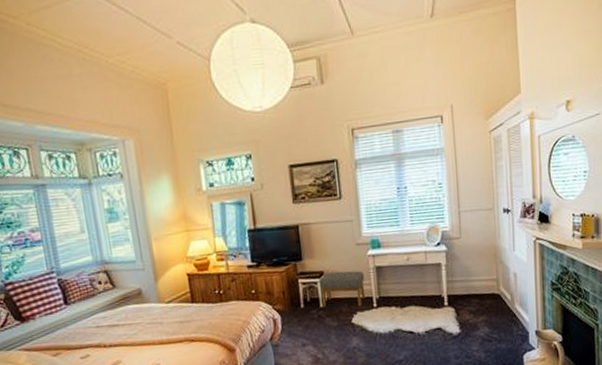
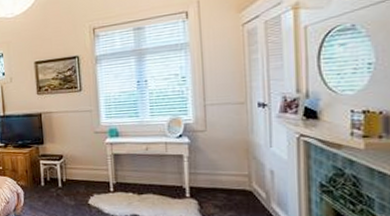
footstool: present [318,270,366,308] -> none [58,156,103,190]

